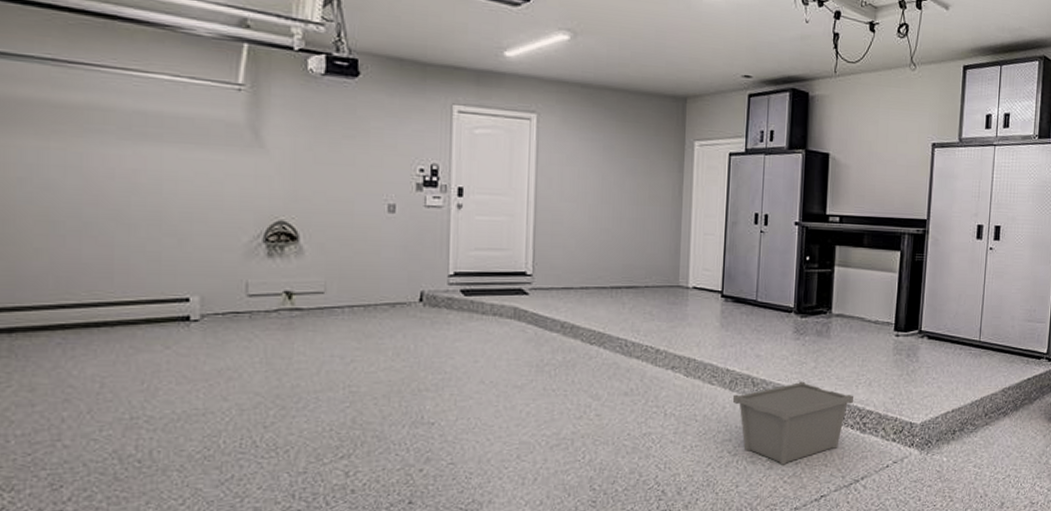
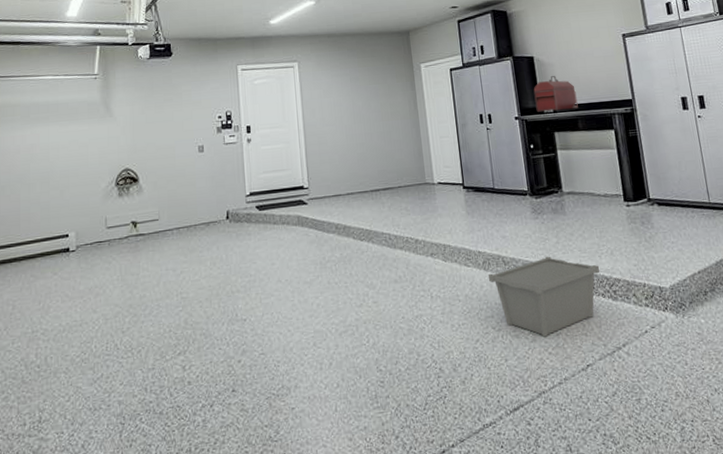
toolbox: none [820,179,868,222] -> present [533,75,579,112]

